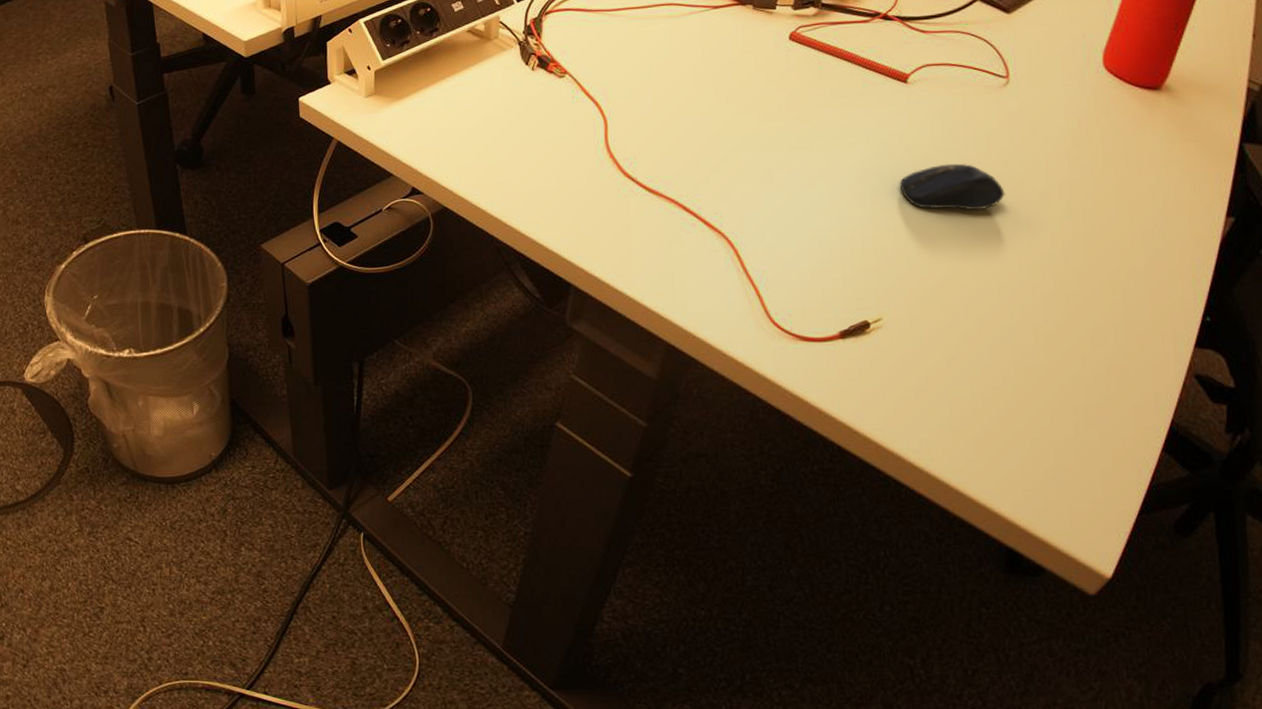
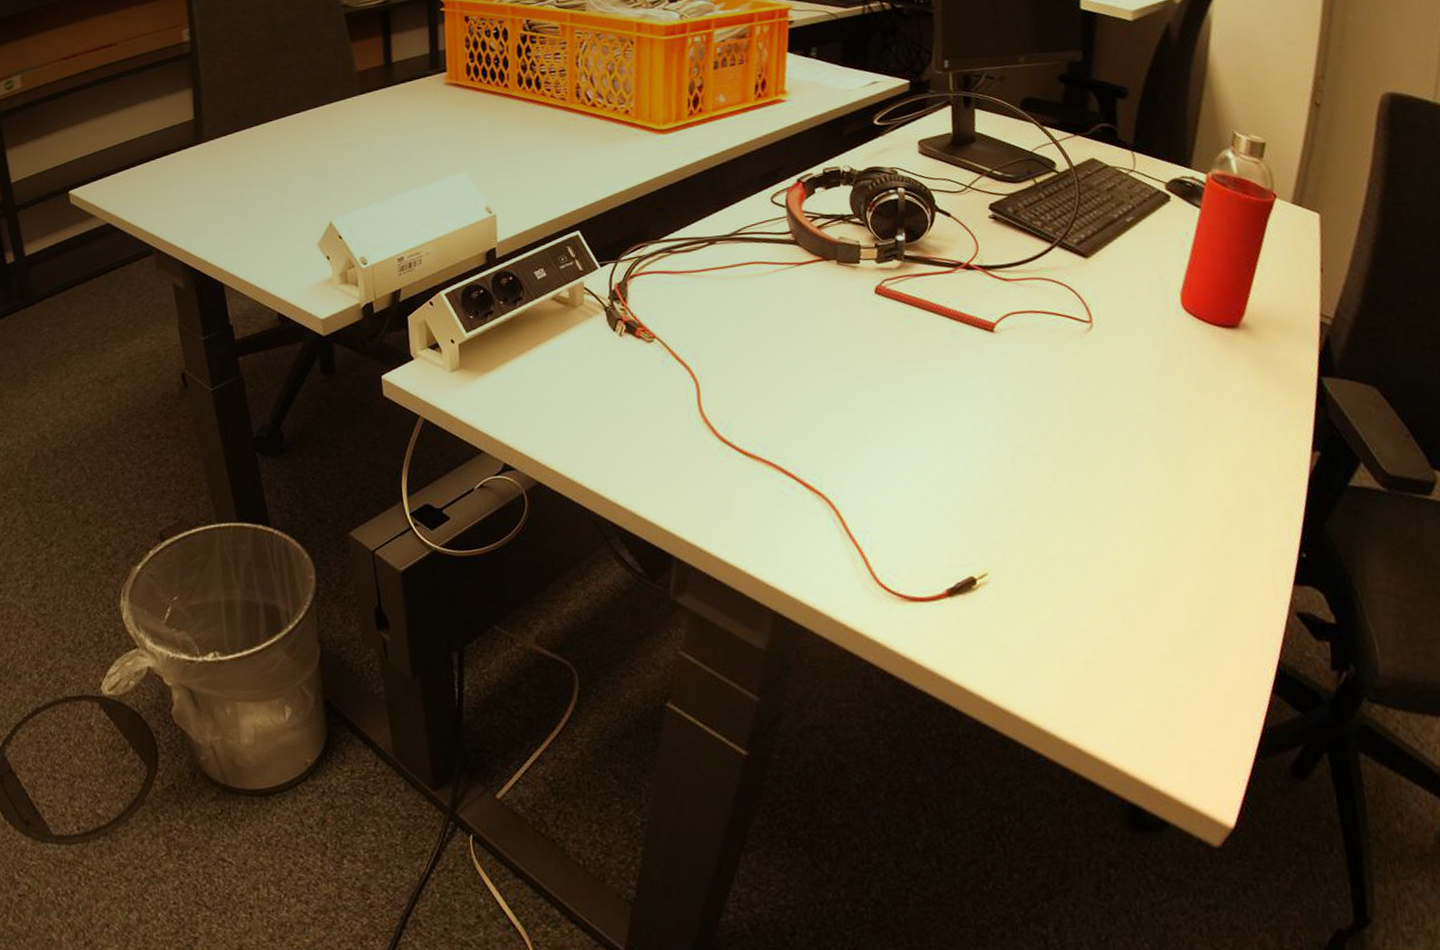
computer mouse: present [899,163,1005,211] -> none [993,410,1098,459]

